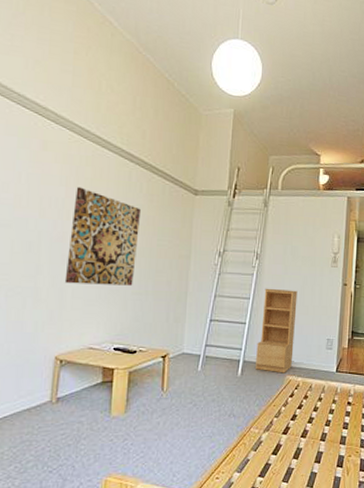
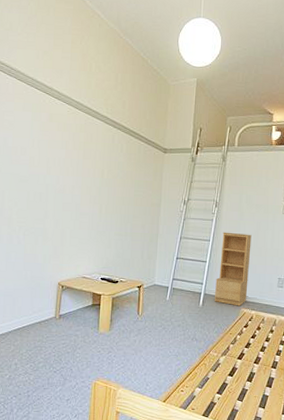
wall art: present [64,186,142,286] -> none [65,149,122,228]

